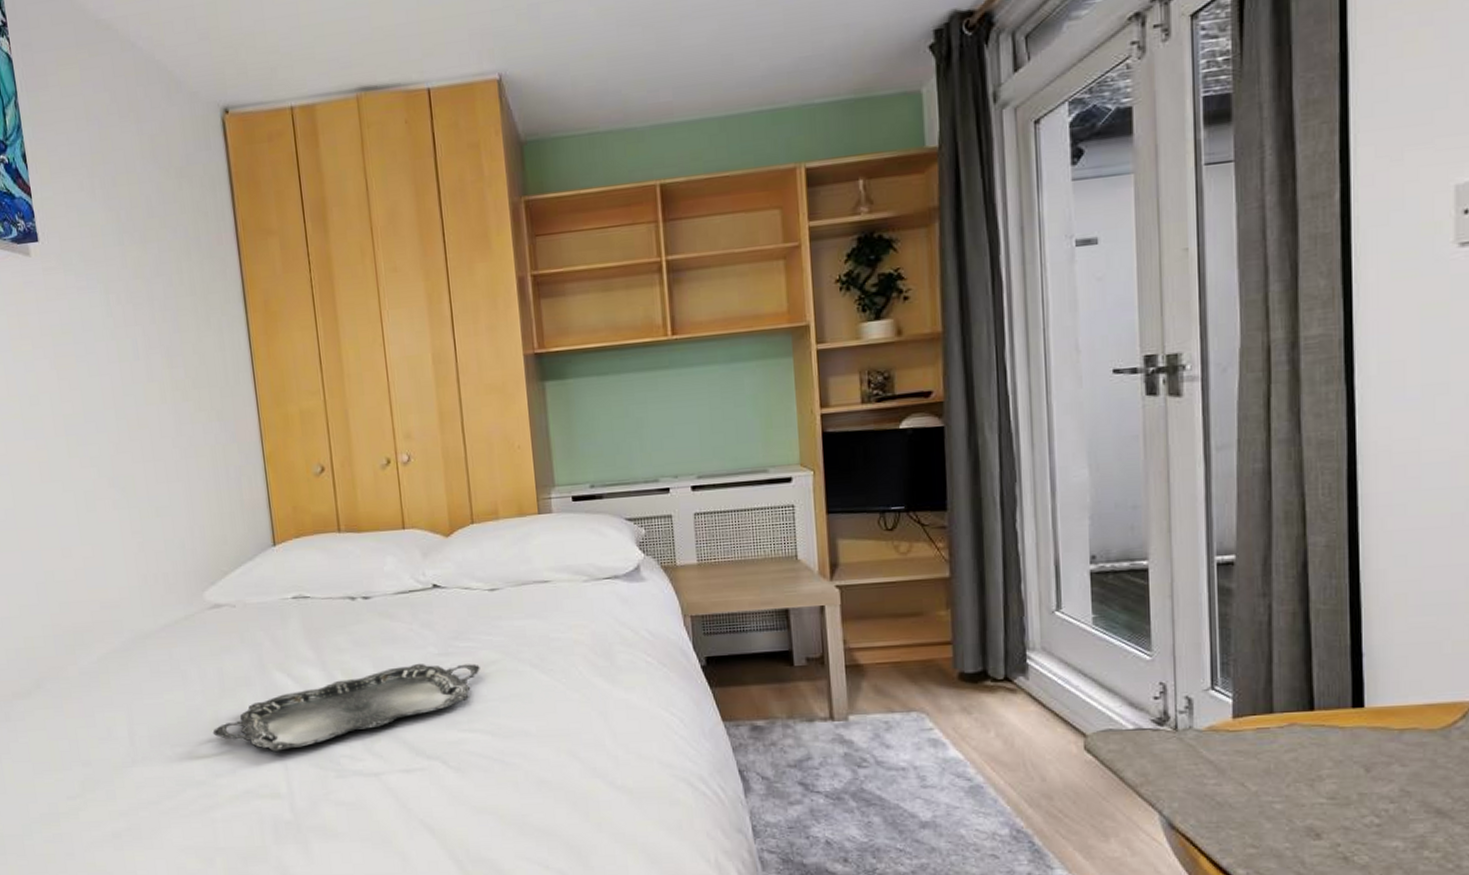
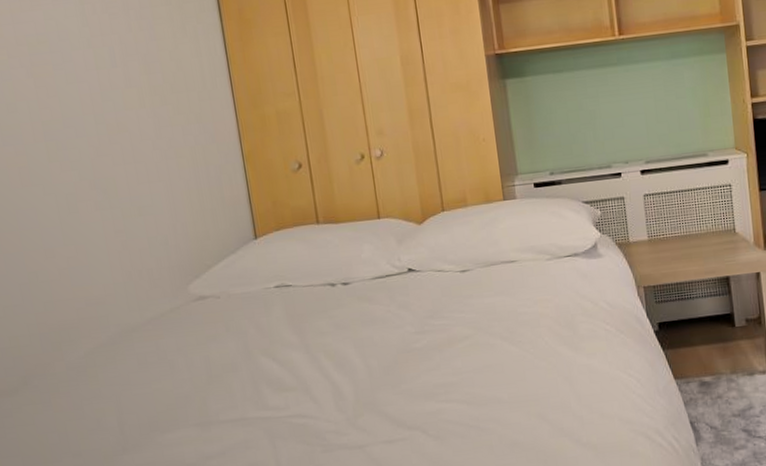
serving tray: present [212,663,480,751] -> none [201,339,455,432]

